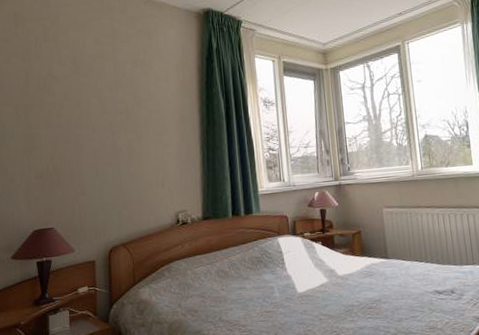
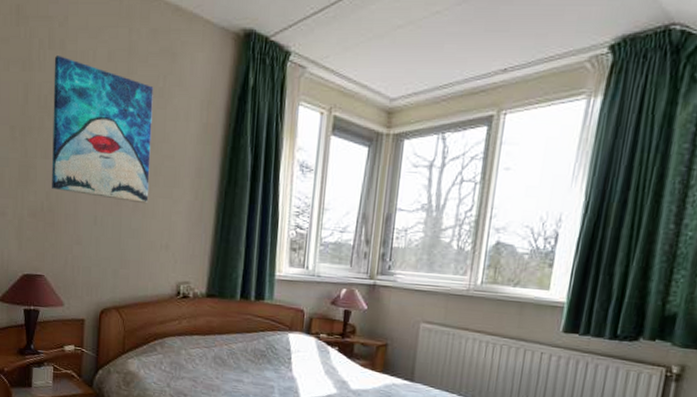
wall art: none [49,46,142,153] -> present [52,56,154,204]

